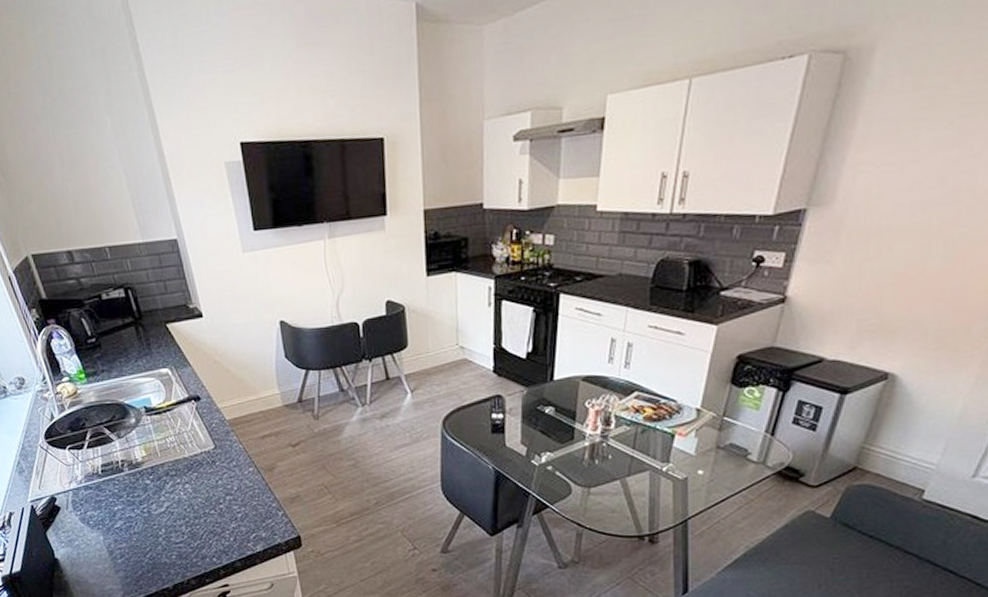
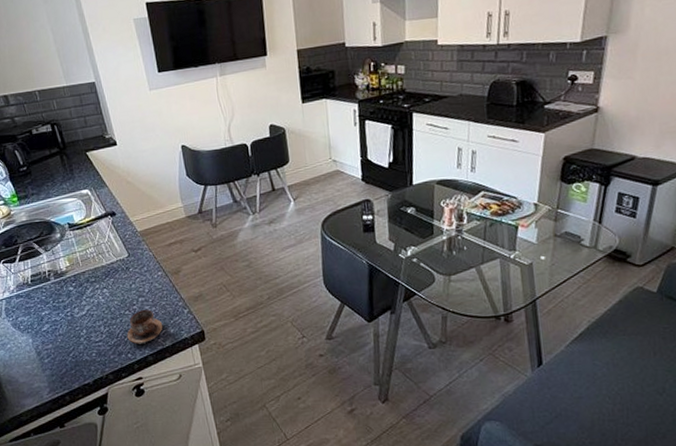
cup: none [212,509,254,548] -> present [127,309,163,344]

